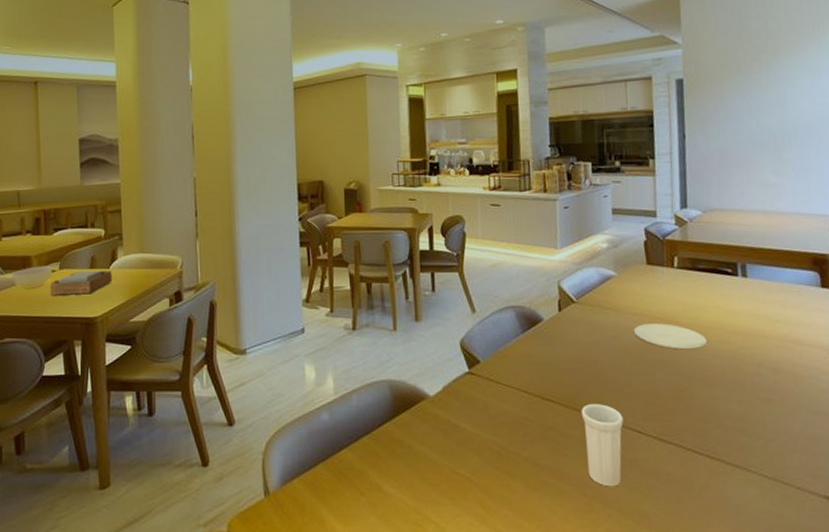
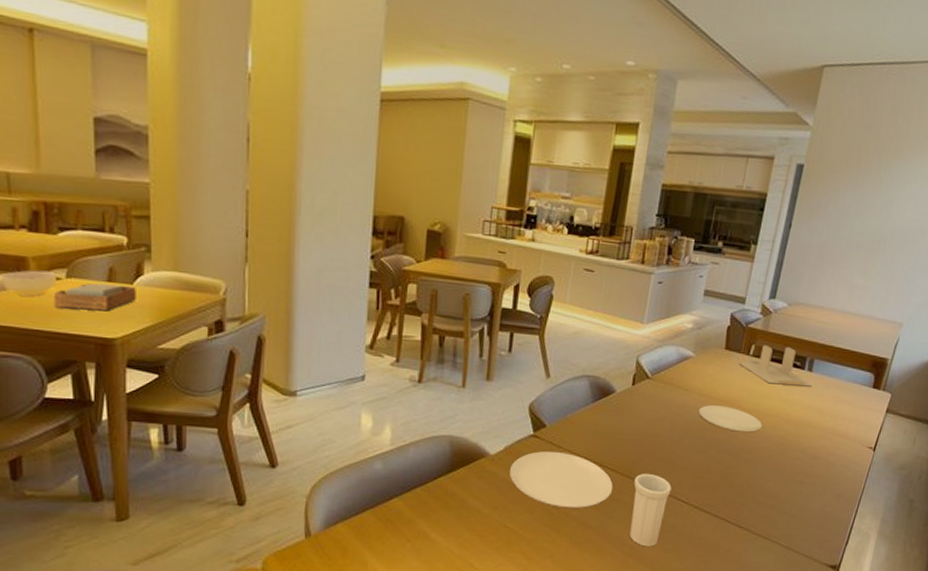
plate: none [451,387,561,450] -> present [510,451,613,510]
napkin holder: none [665,254,751,295] -> present [739,344,812,387]

